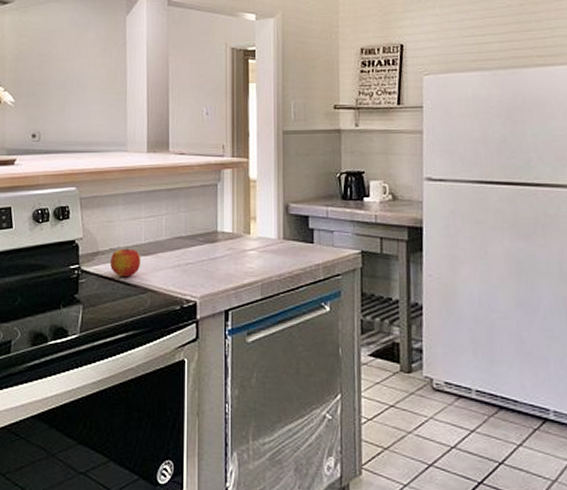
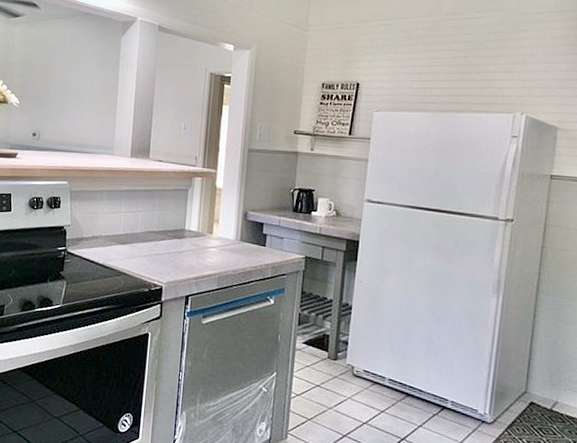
apple: present [110,248,141,278] -> none [92,237,119,261]

